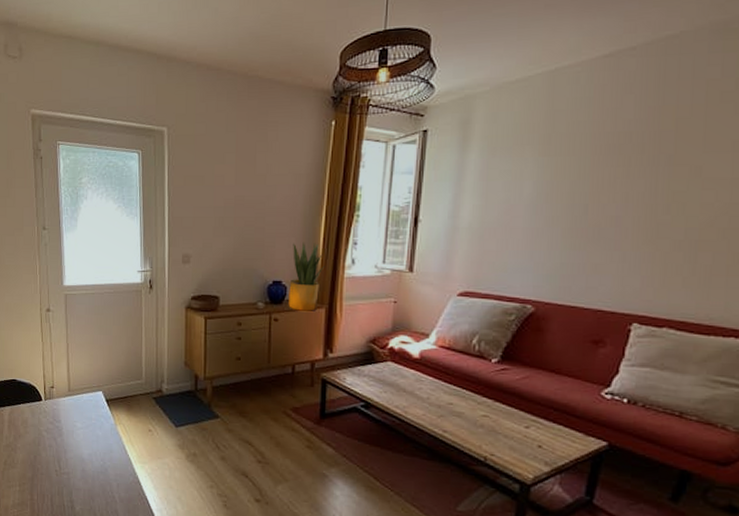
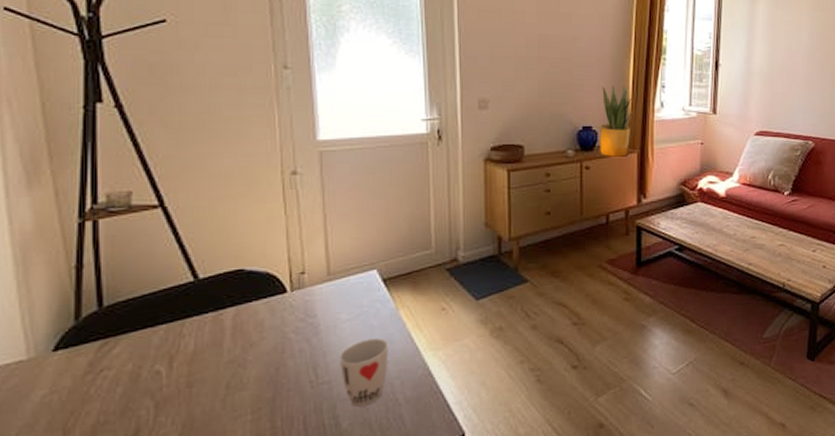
cup: none [75,445,109,497] -> present [340,338,389,407]

